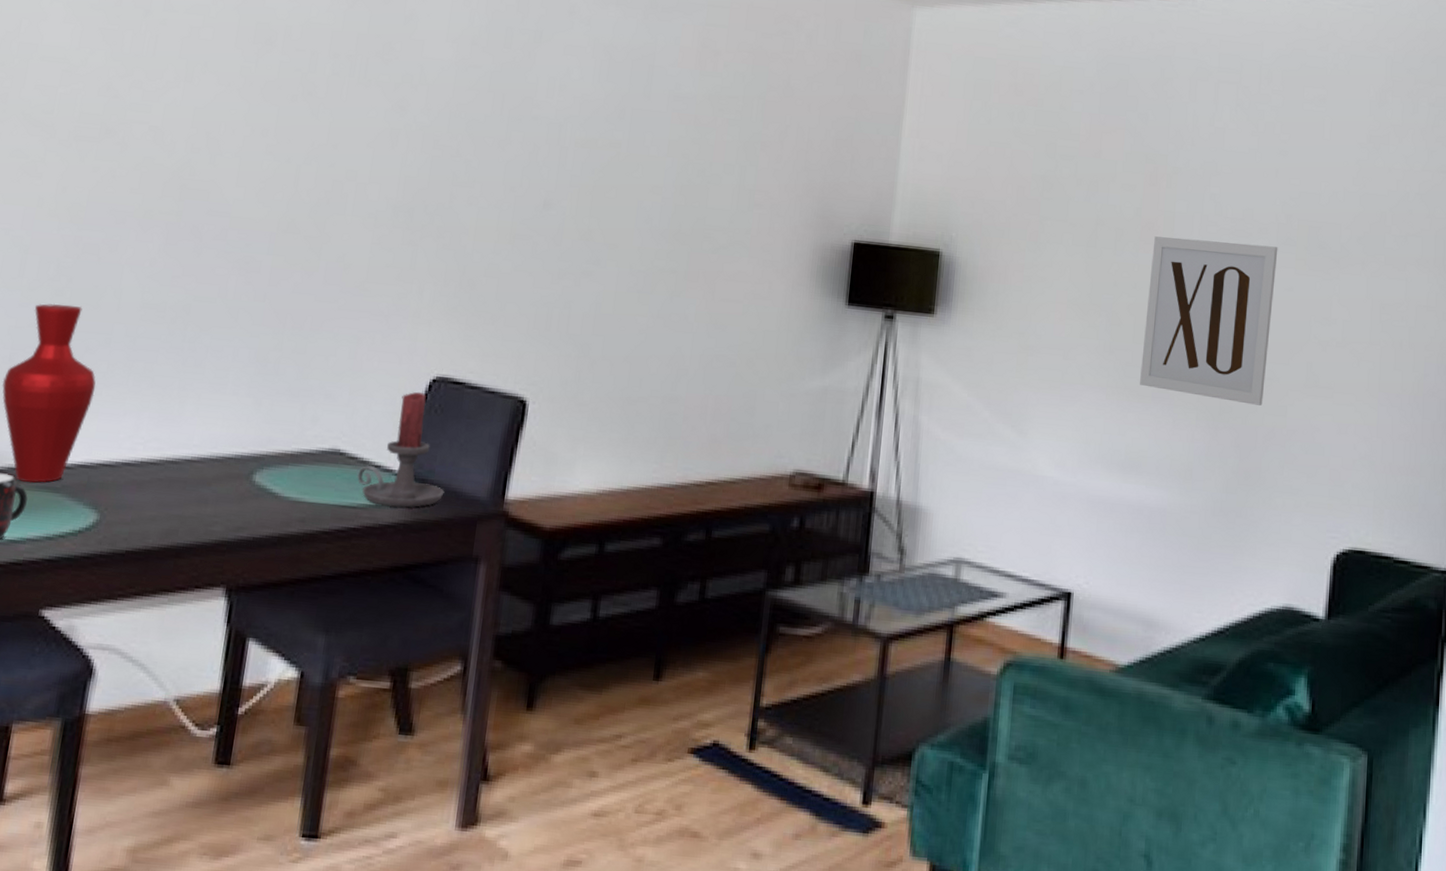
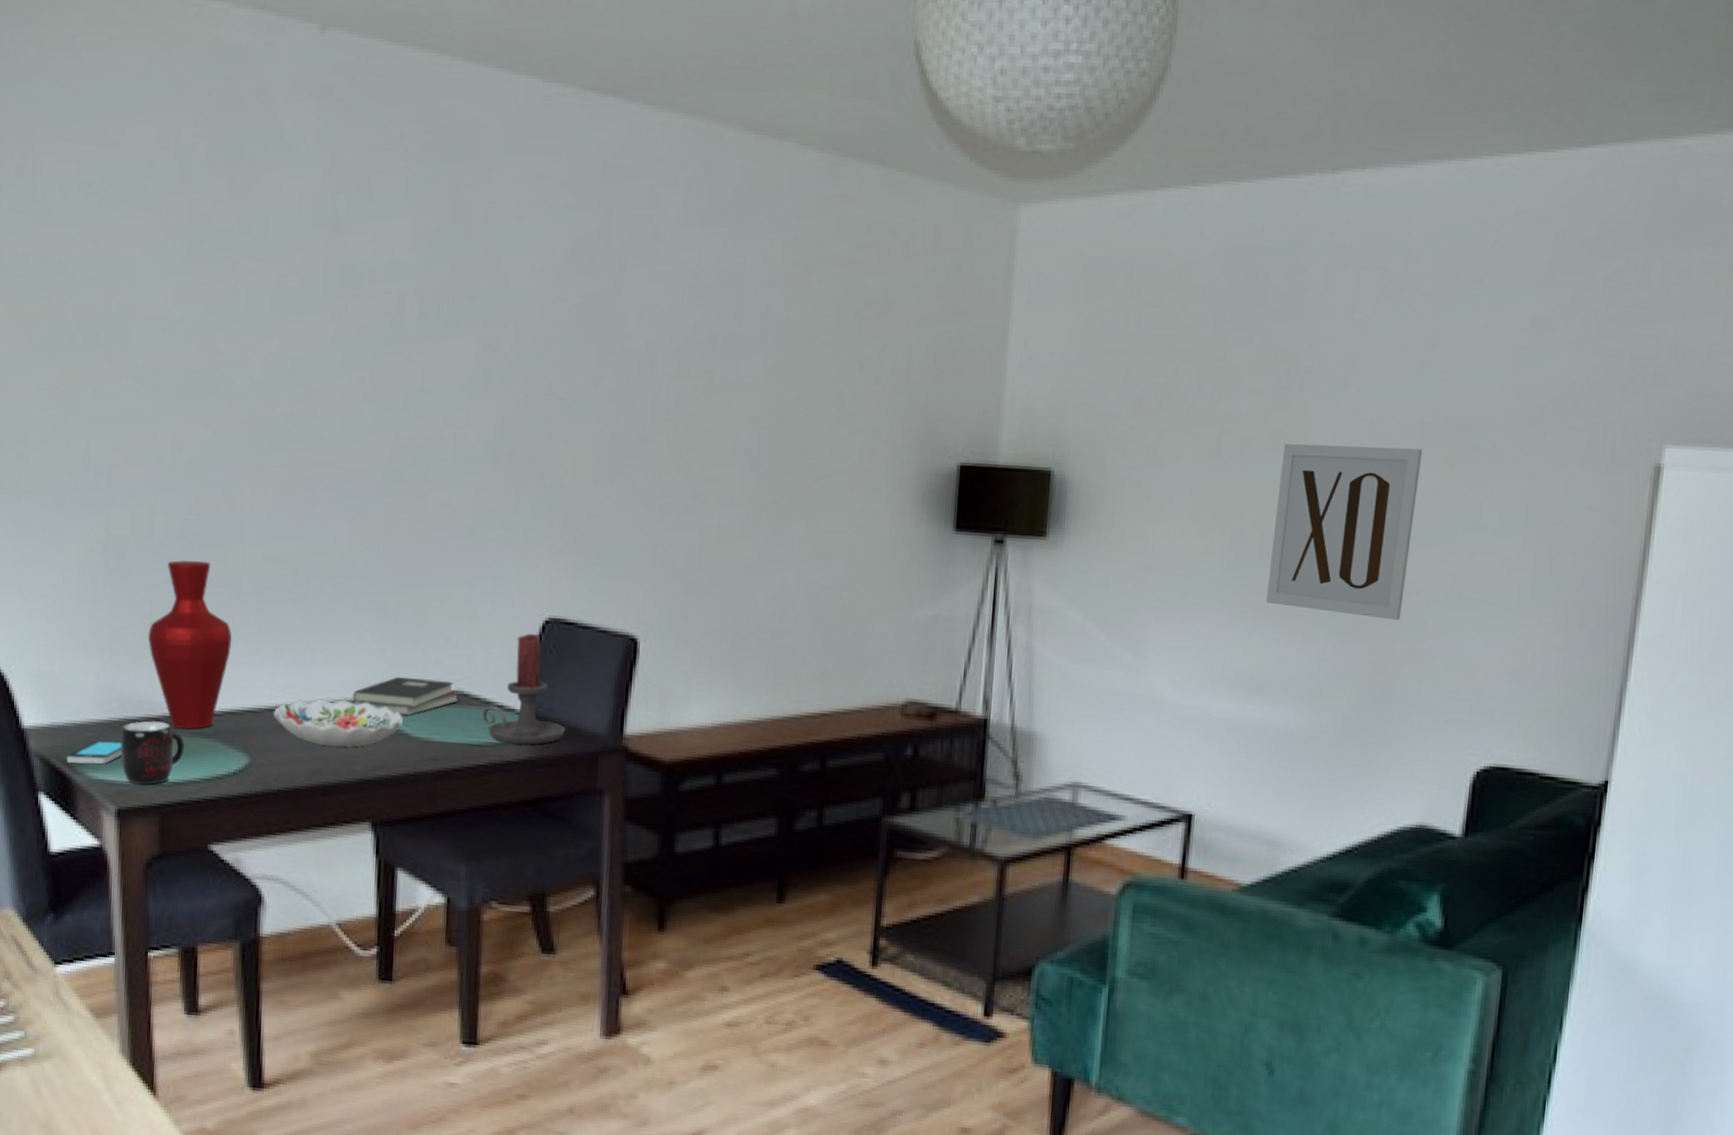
decorative bowl: none [130,453,273,506] -> present [273,698,404,747]
hardback book: none [219,432,336,475] -> present [353,676,460,716]

